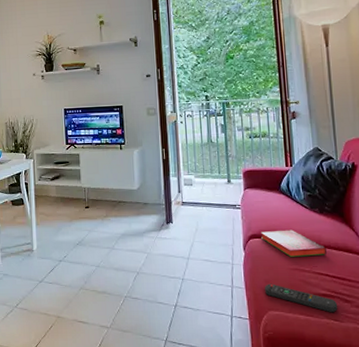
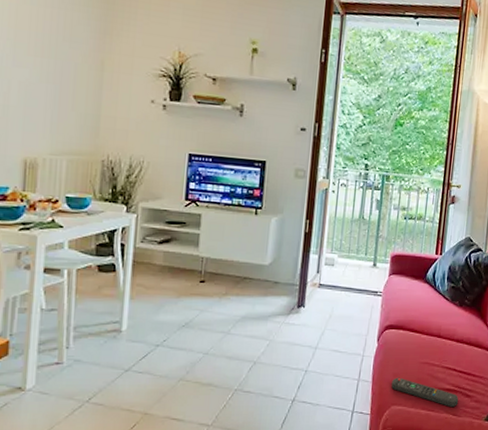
hardback book: present [261,229,327,257] -> none [397,321,459,350]

